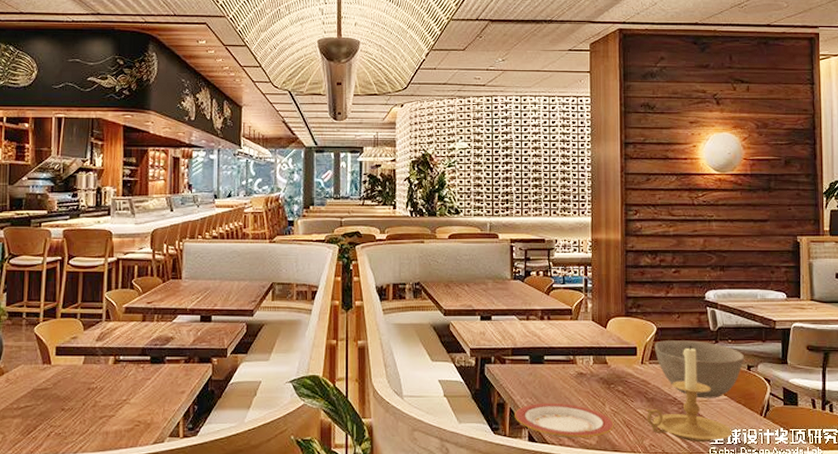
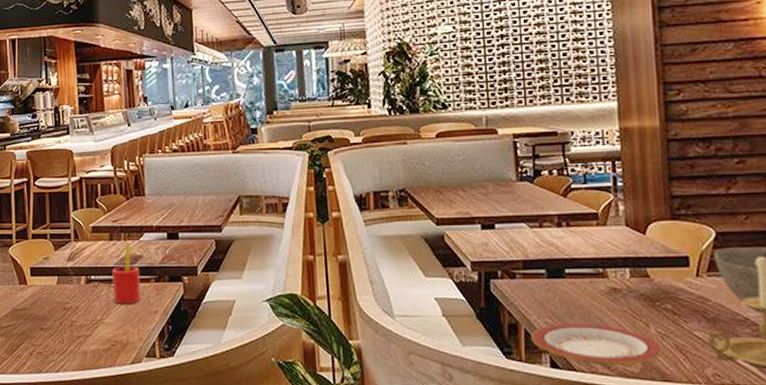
straw: none [141,325,170,385] -> present [111,244,141,304]

